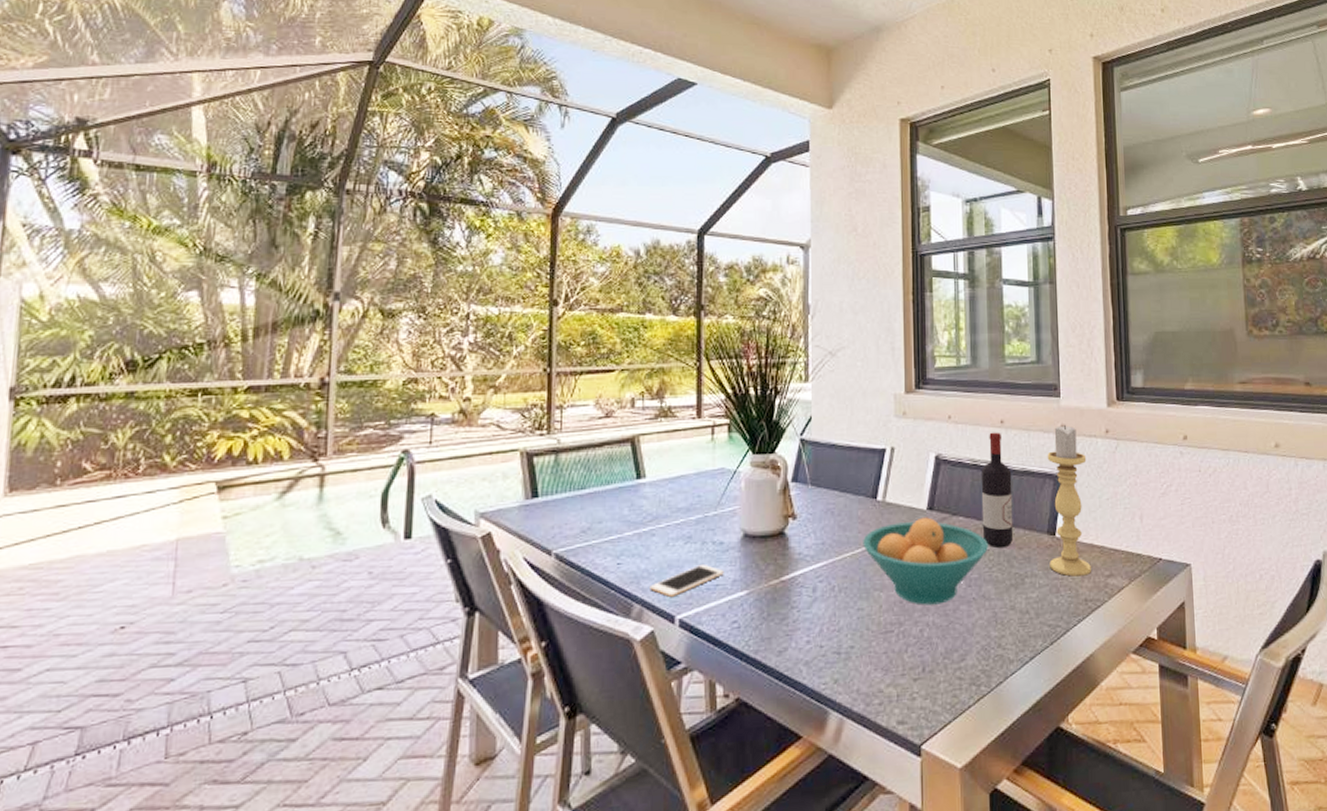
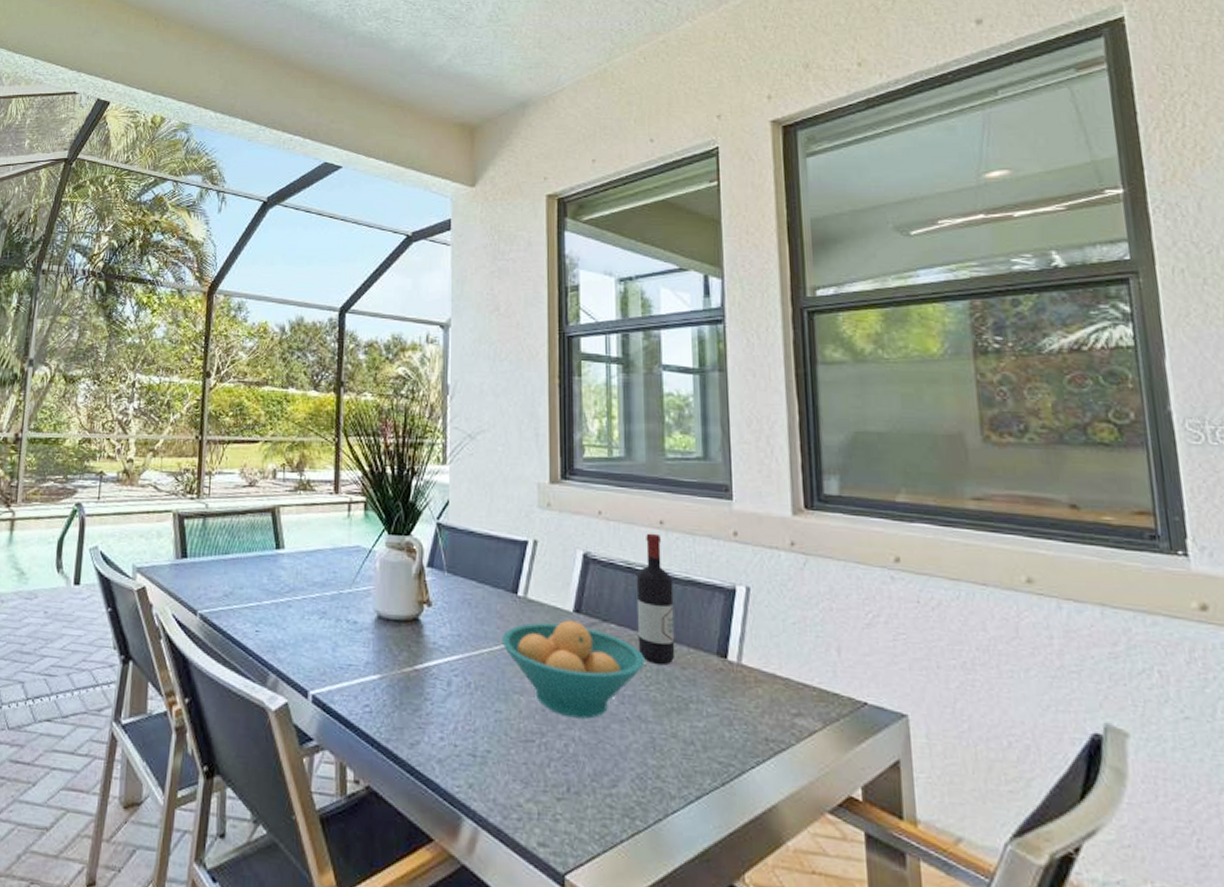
cell phone: present [650,563,724,597] -> none [285,641,357,671]
candle holder: present [1047,424,1091,577] -> none [716,531,773,711]

